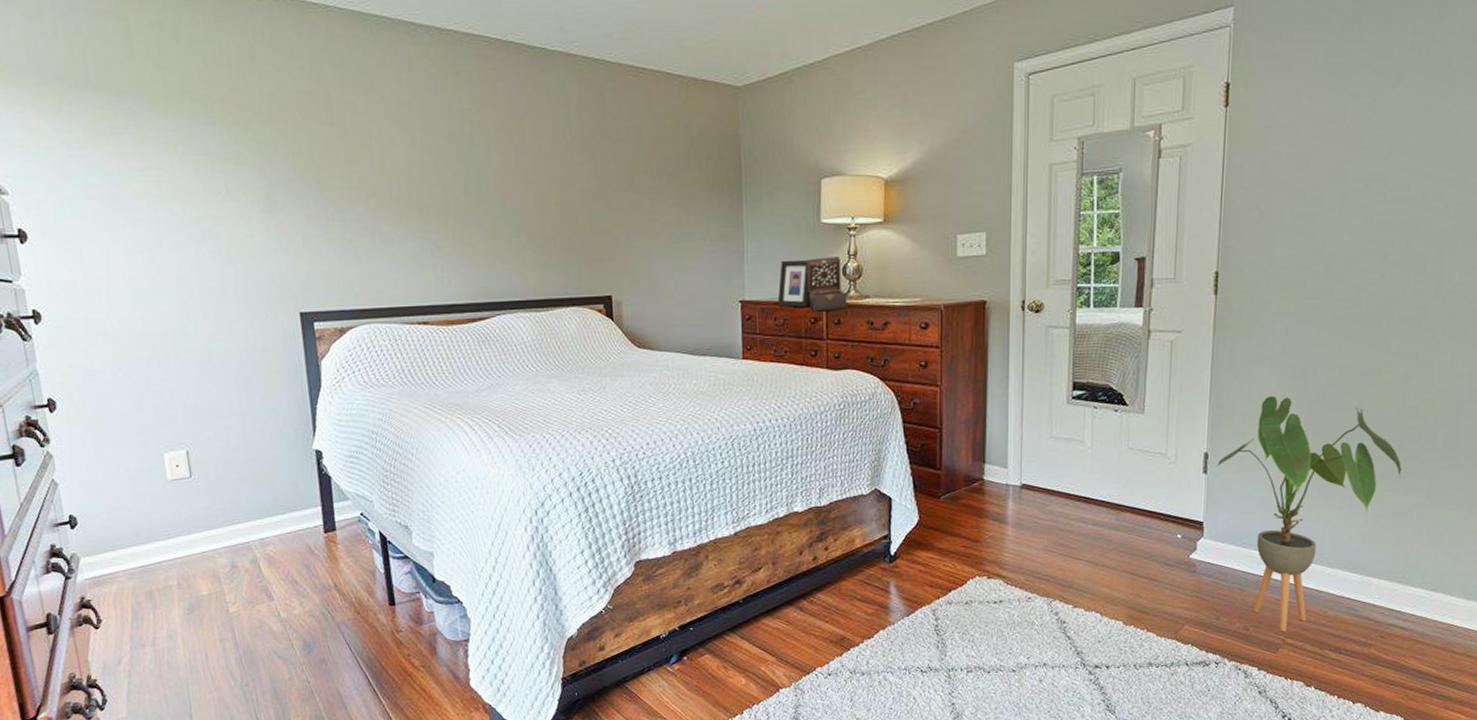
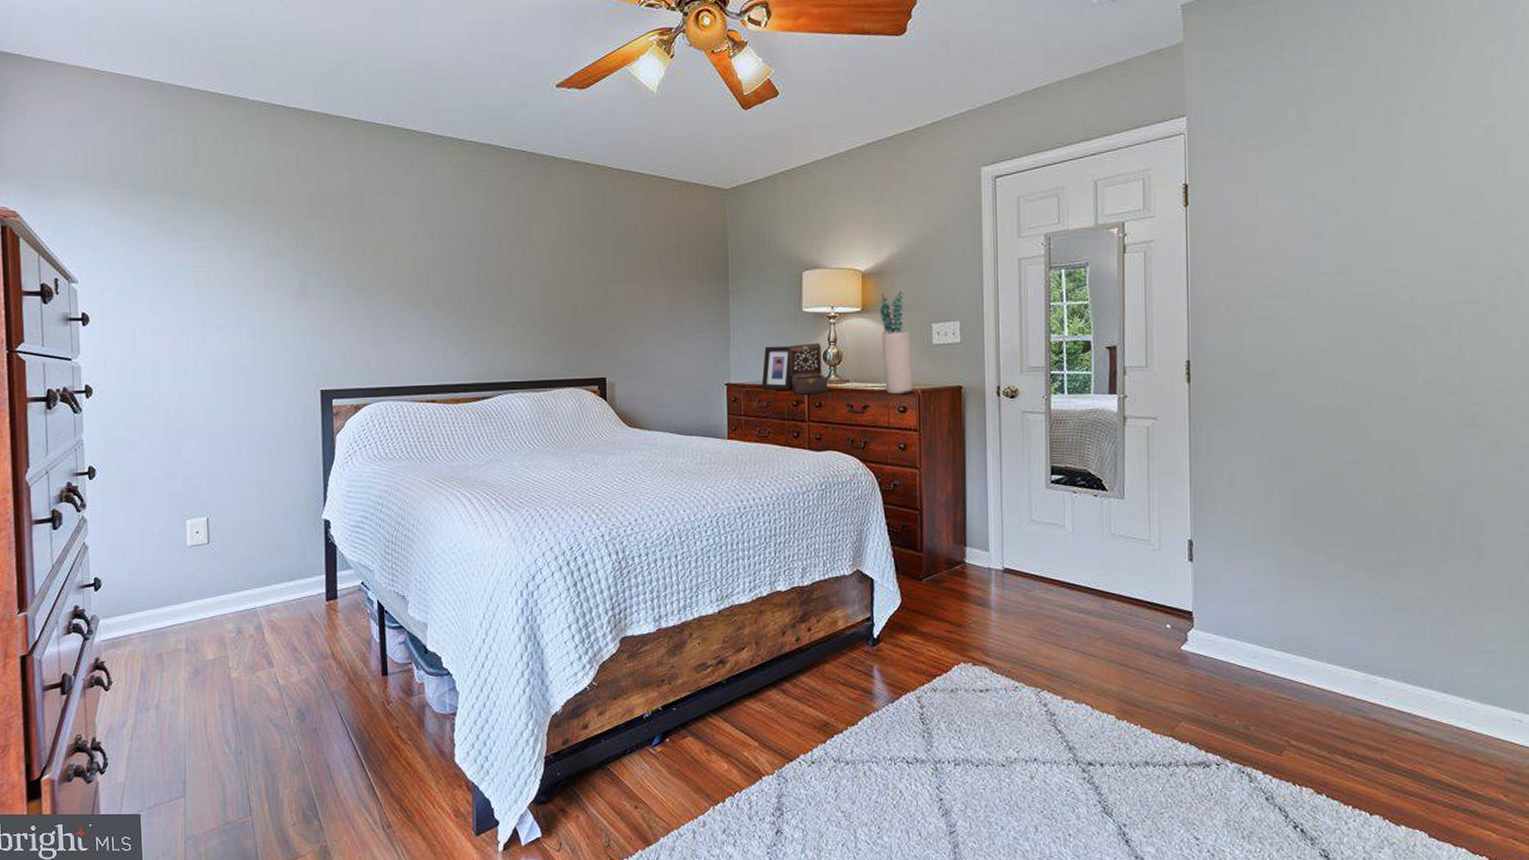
vase: none [903,199,937,311] -> present [880,290,914,395]
house plant: present [1216,395,1402,631] -> none [1202,483,1397,732]

